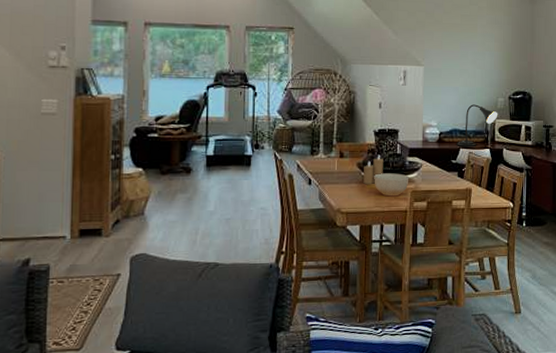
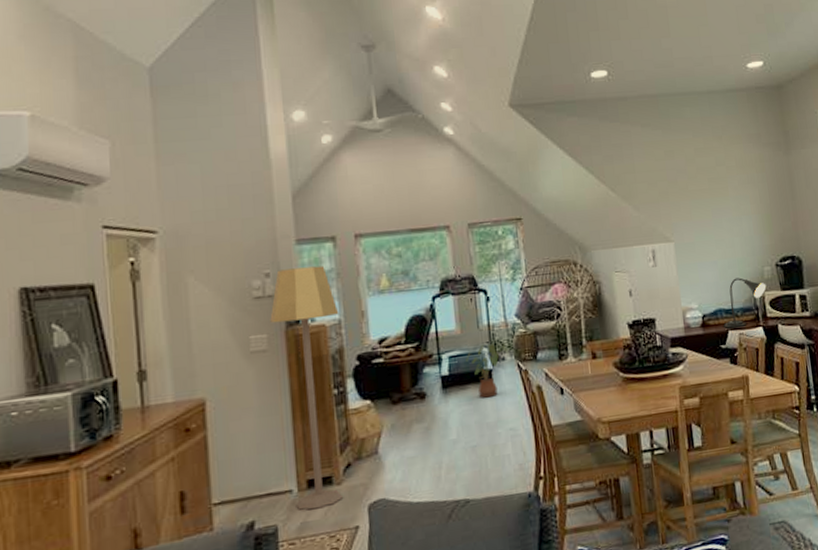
lamp: none [61,45,123,255] -> present [270,265,344,510]
house plant: none [230,134,267,179] -> present [466,344,508,398]
candle: present [363,154,384,185] -> none [621,349,644,387]
bowl: present [374,173,409,197] -> none [634,368,675,397]

